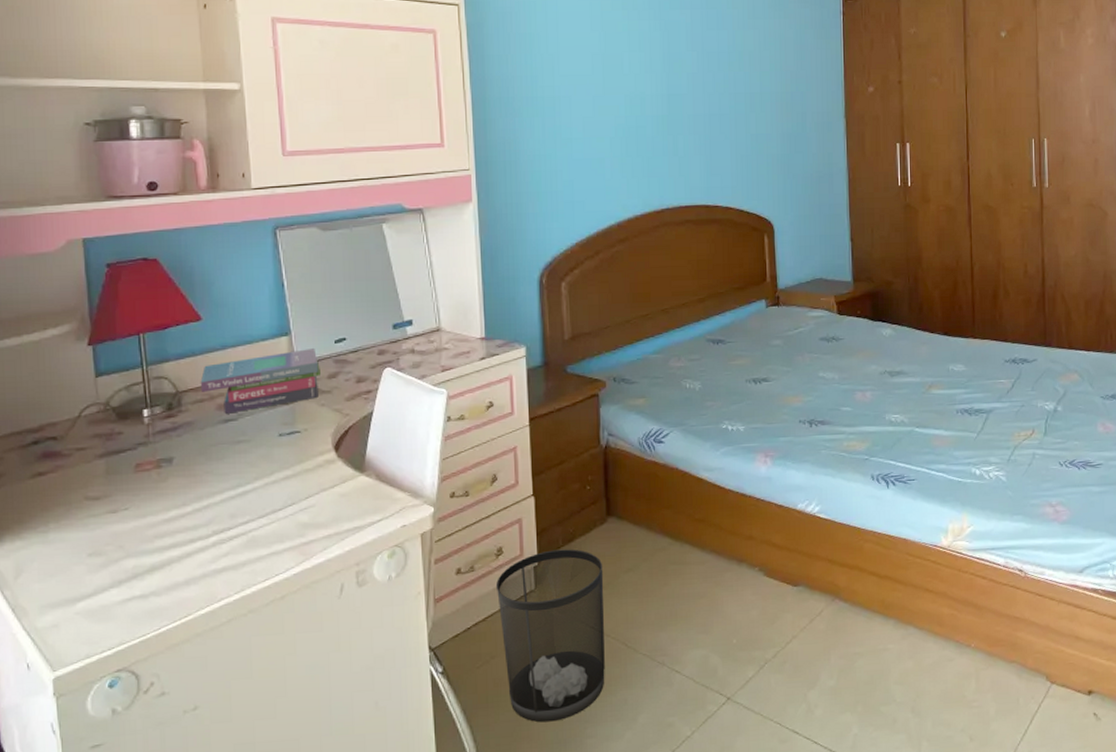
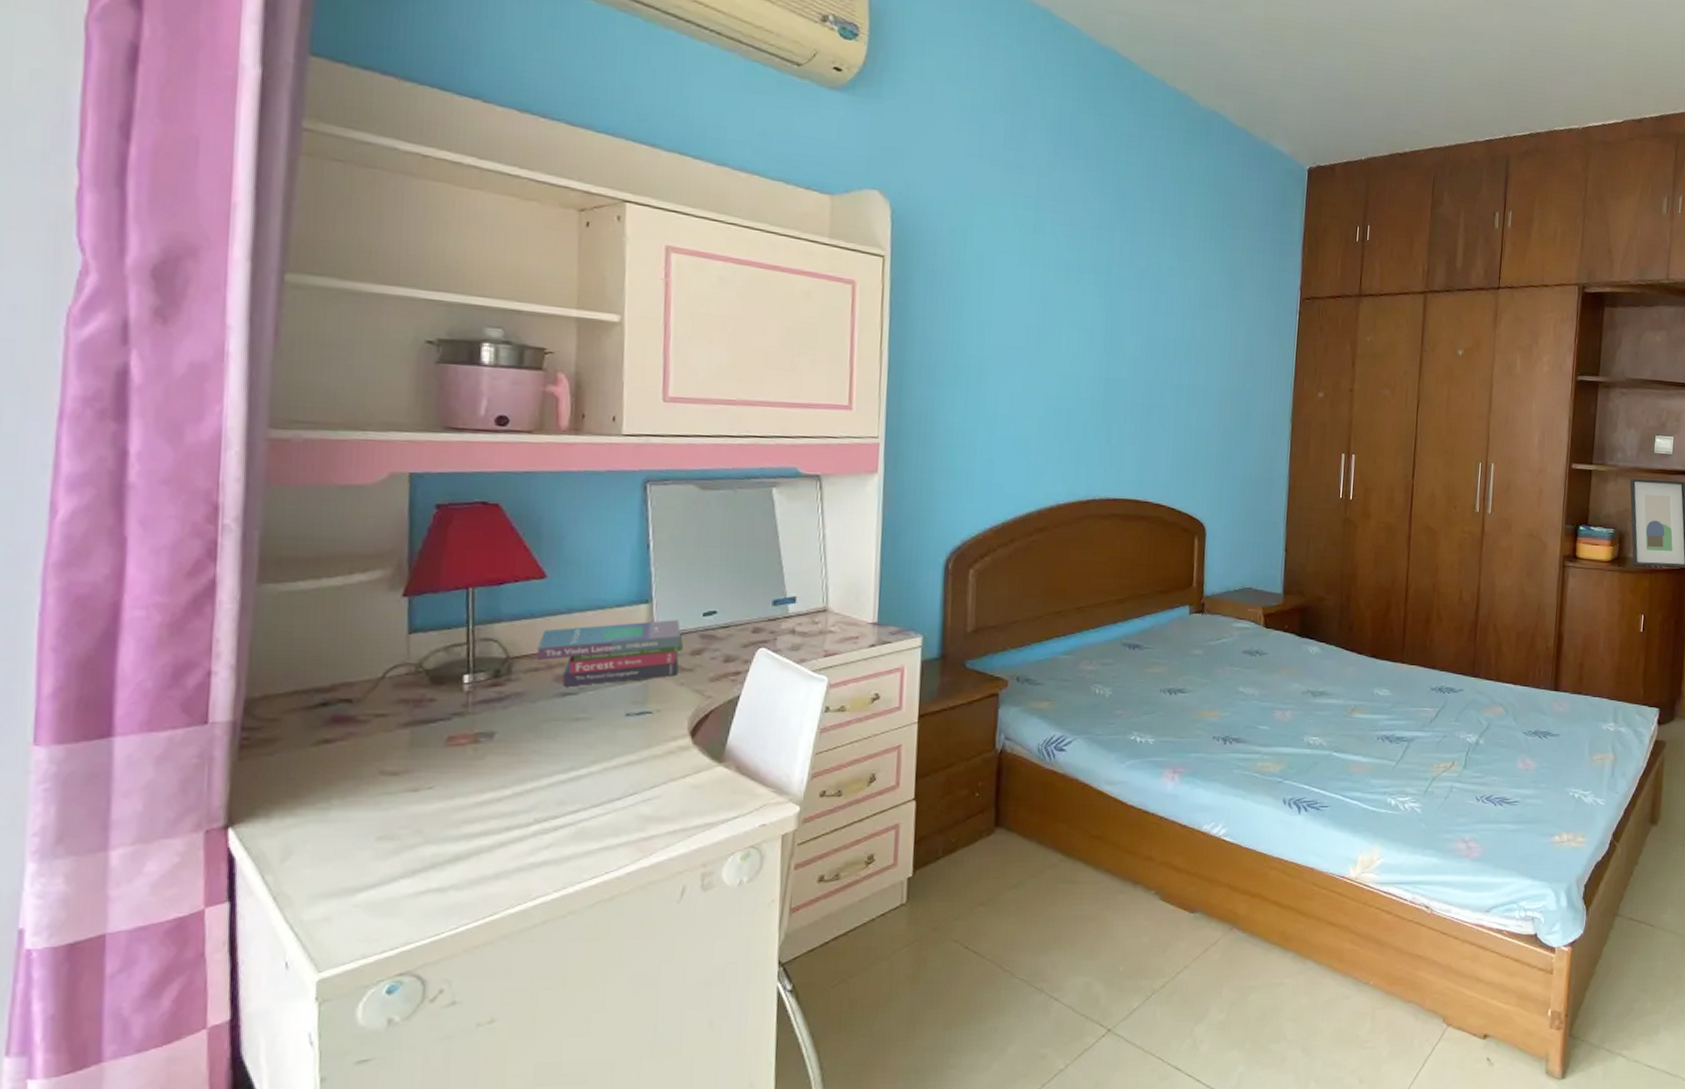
waste bin: present [495,549,605,723] -> none [862,860,986,1050]

